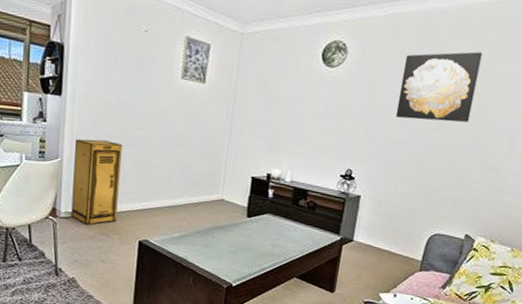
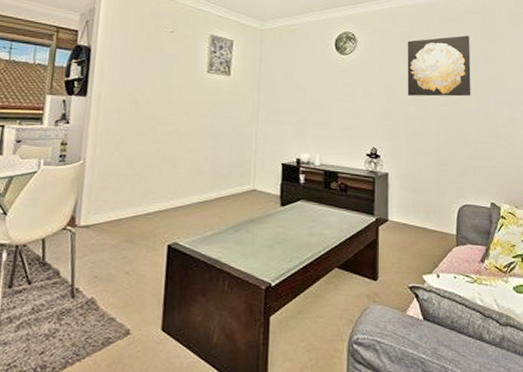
storage cabinet: present [71,139,123,225] -> none [92,138,150,232]

